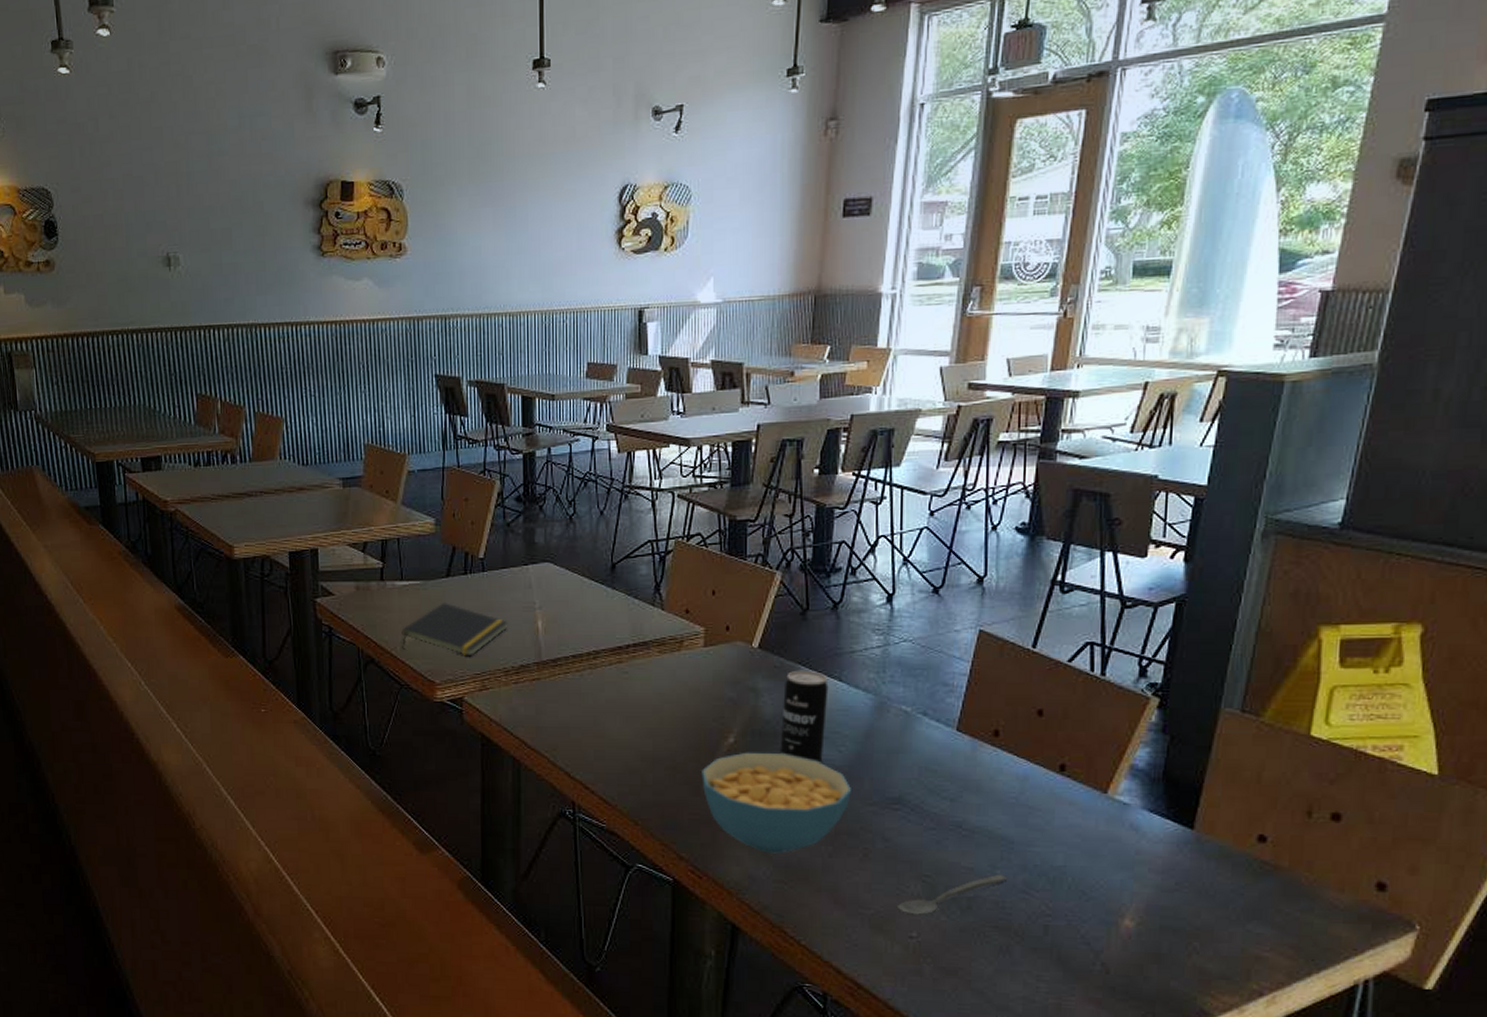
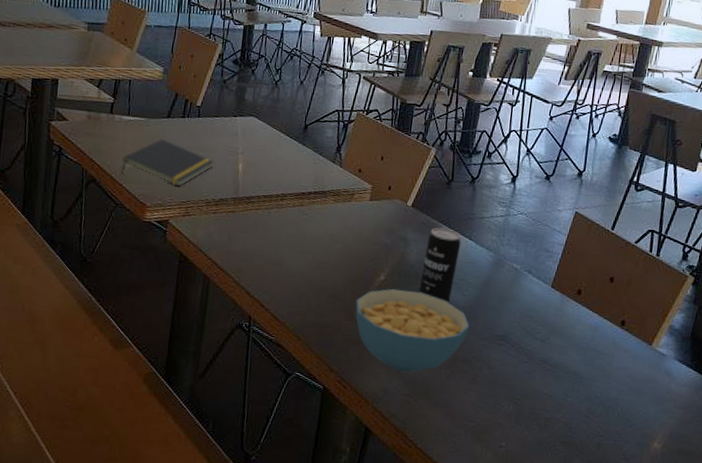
spoon: present [898,874,1008,915] -> none [493,401,576,429]

